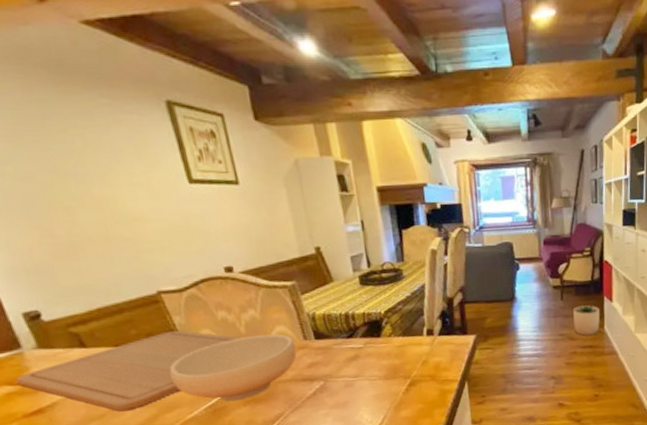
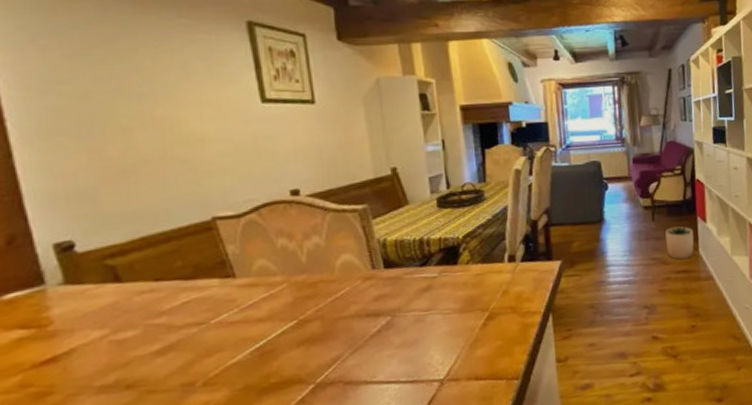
chopping board: present [15,330,242,411] -> none [30,260,302,357]
bowl: present [169,334,297,401] -> none [215,263,362,342]

